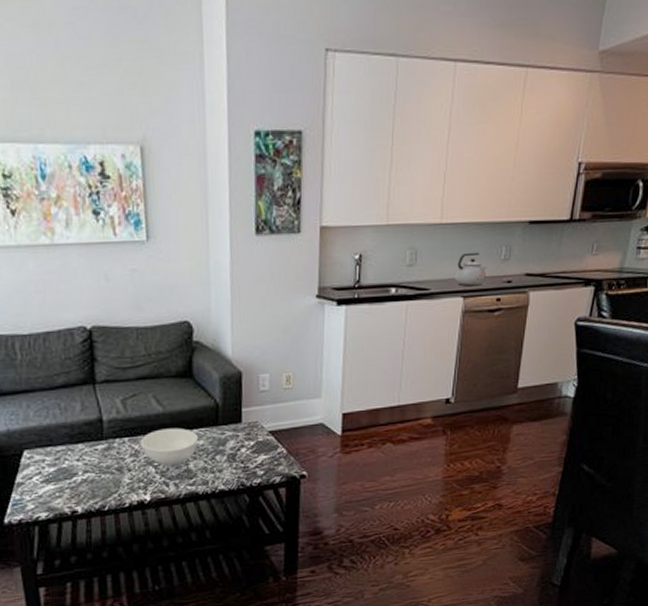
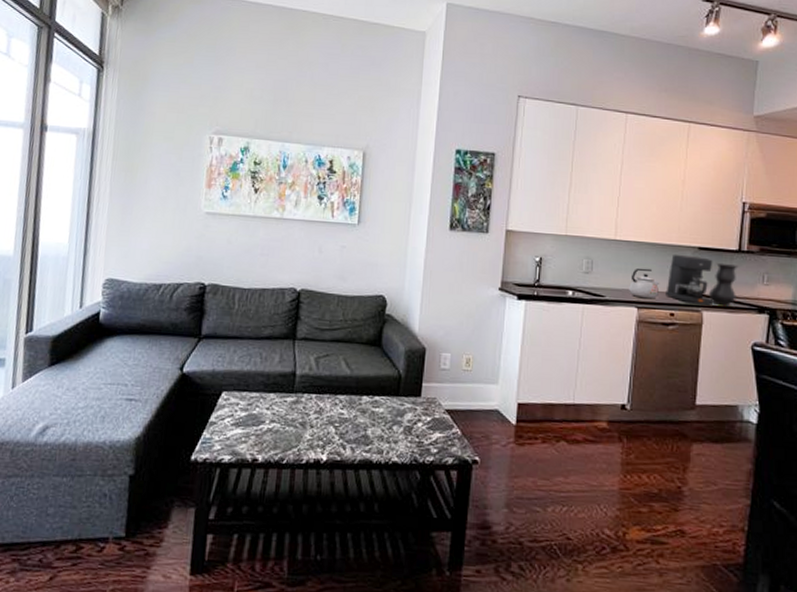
bowl: present [140,427,199,466] -> none [326,391,380,429]
coffee maker: none [493,231,543,285] -> present [666,254,713,305]
vase: none [536,235,570,284] -> present [708,262,740,307]

